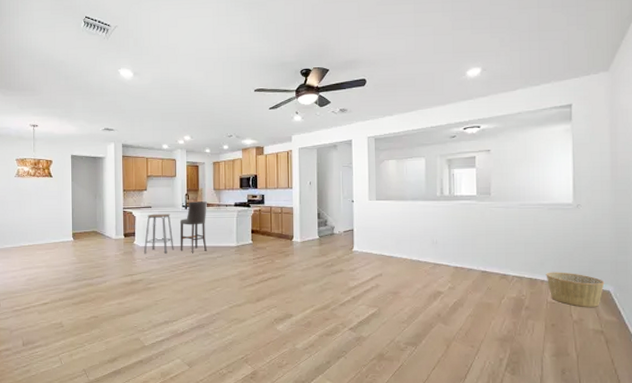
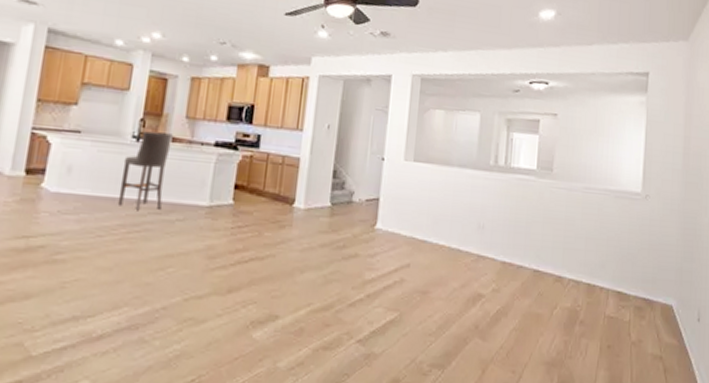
bar stool: present [144,213,174,254] -> none [56,142,111,208]
basket: present [546,272,605,308] -> none [606,277,668,327]

